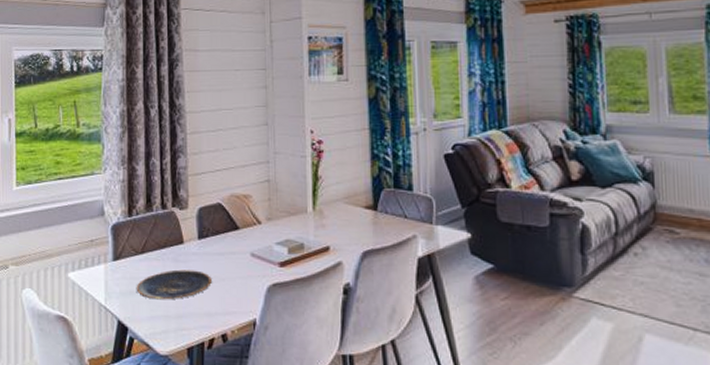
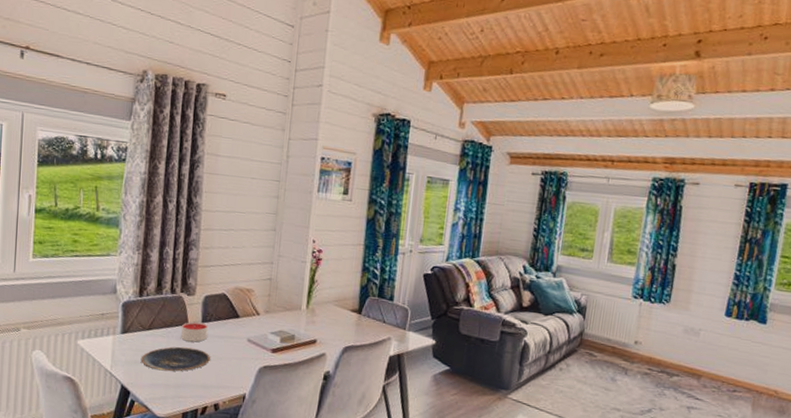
candle: none [177,239,206,263] -> present [181,321,208,342]

